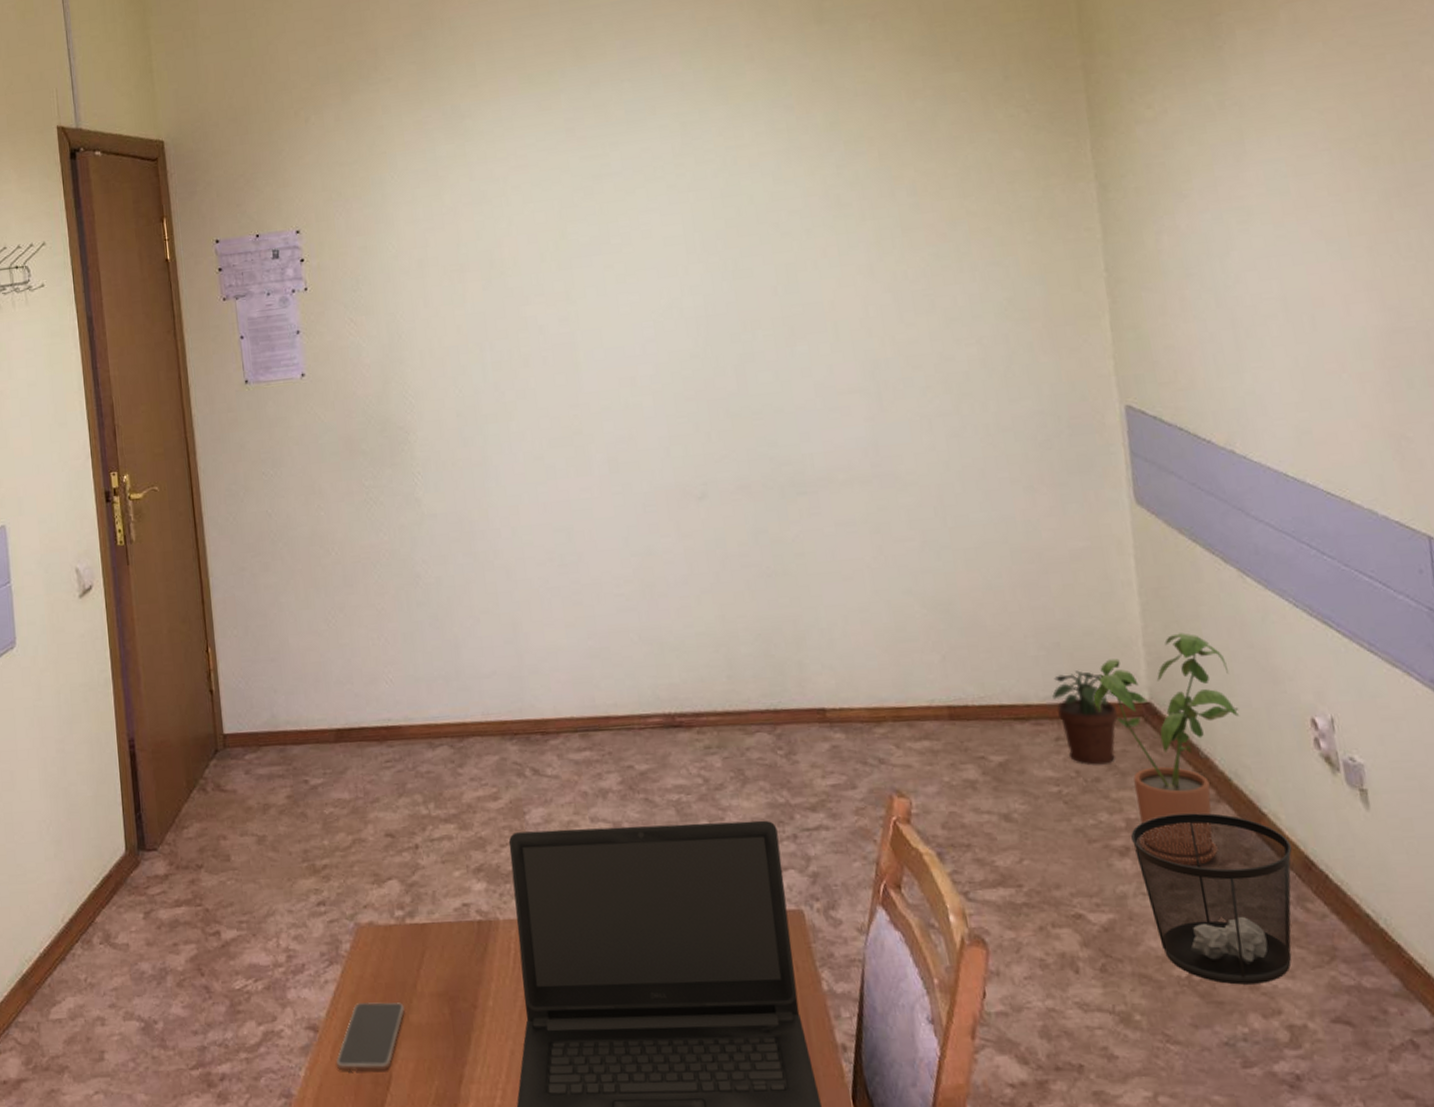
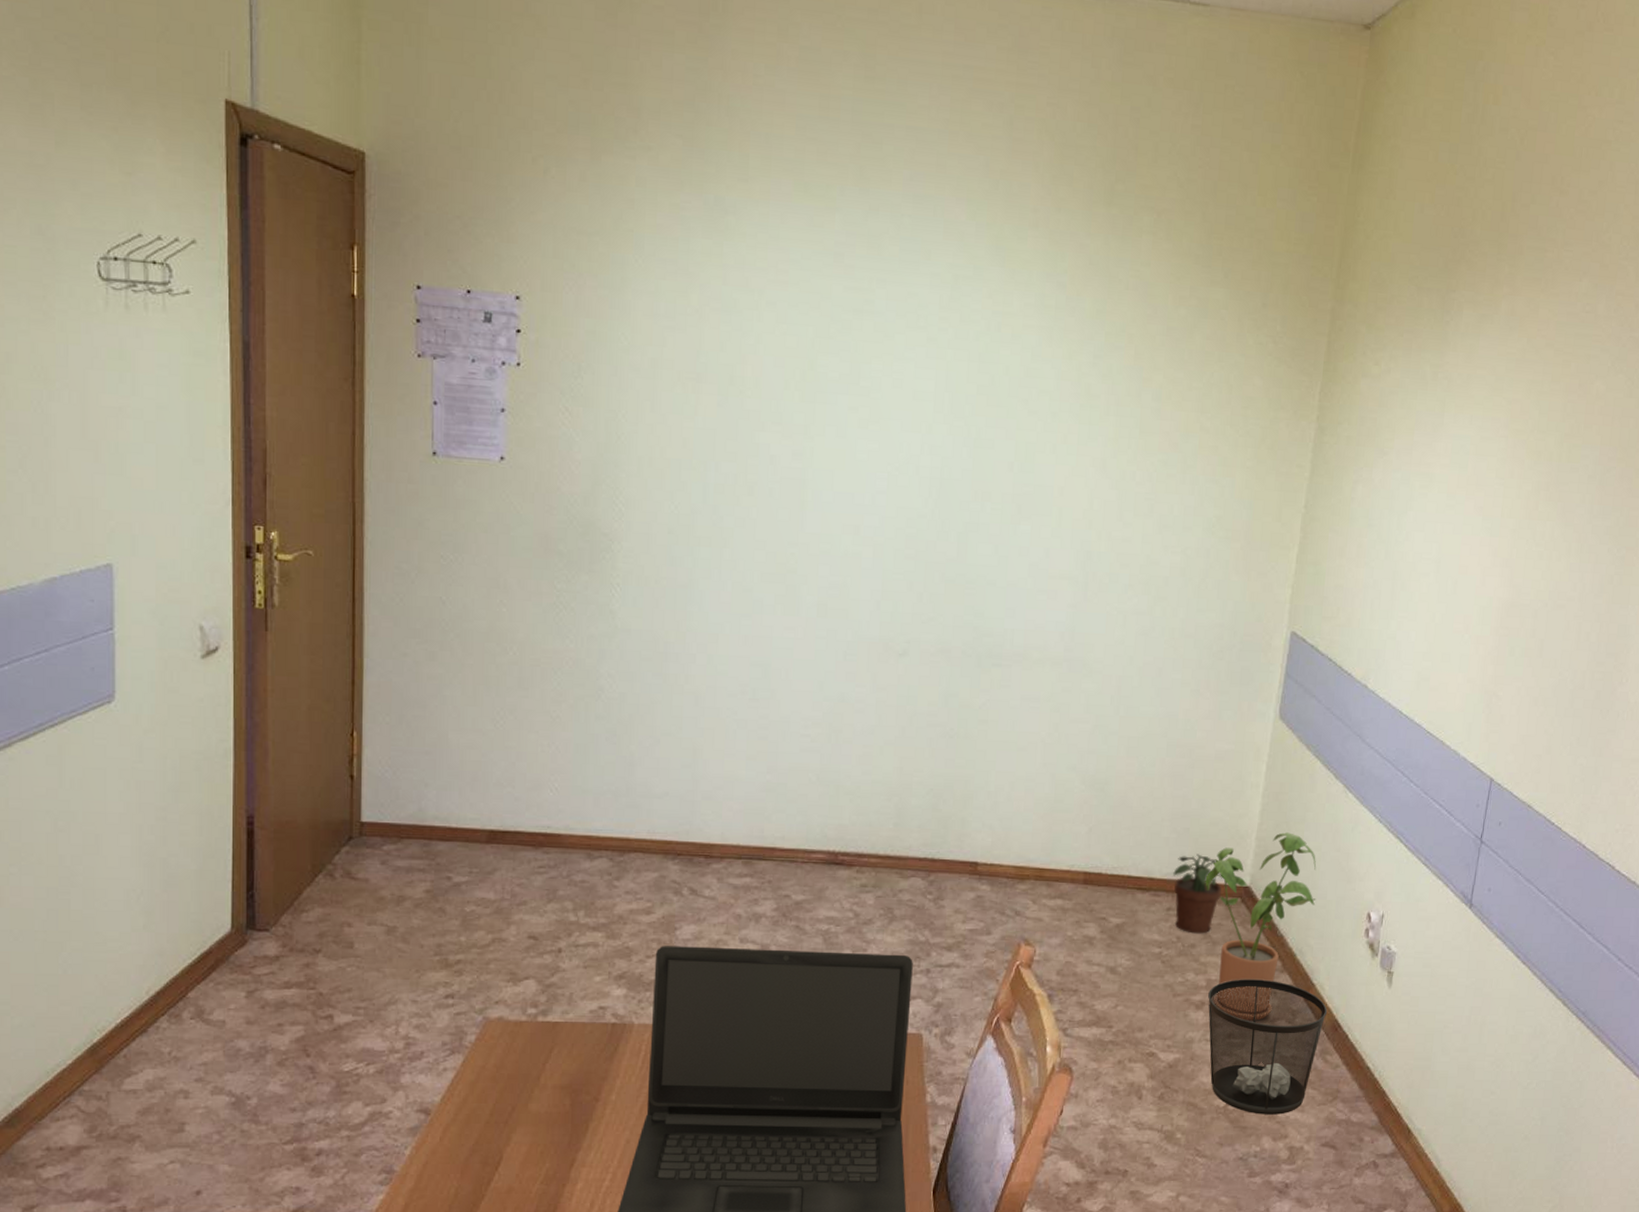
mobile phone: present [336,1002,405,1071] -> none [445,1091,524,1153]

